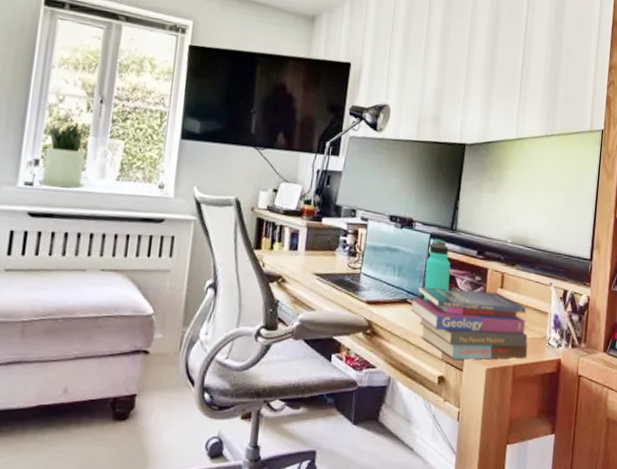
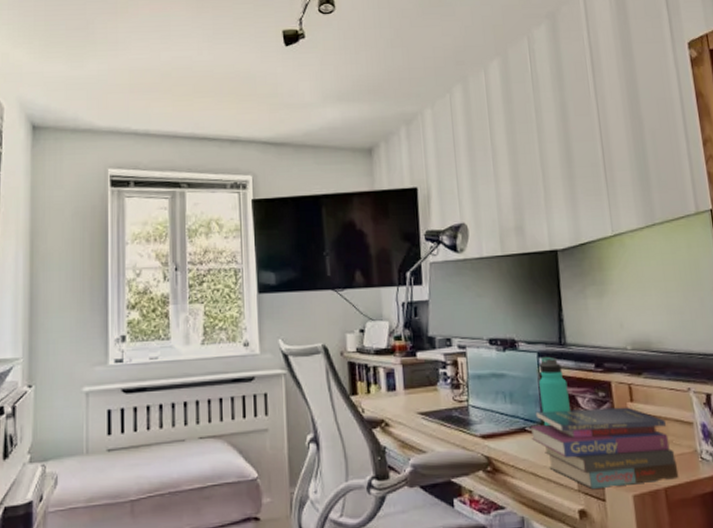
planter: present [37,121,85,189] -> none [126,293,172,361]

